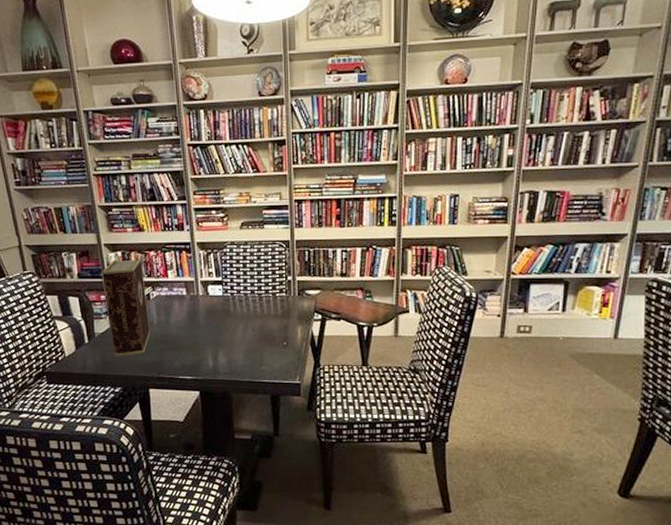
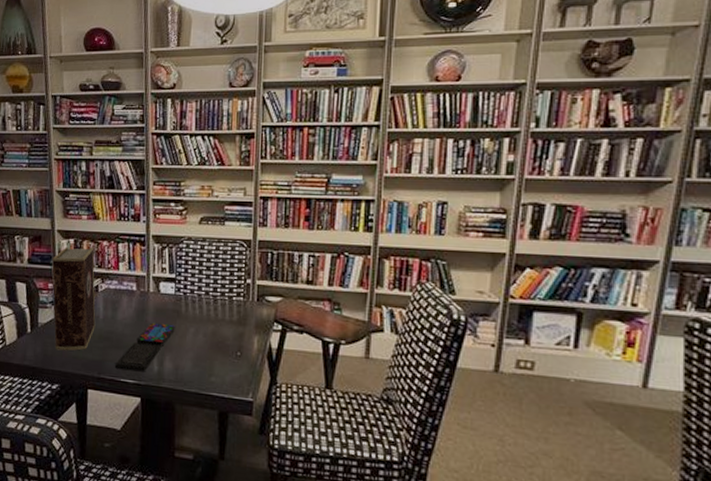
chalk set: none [173,323,226,368] -> present [115,322,175,372]

